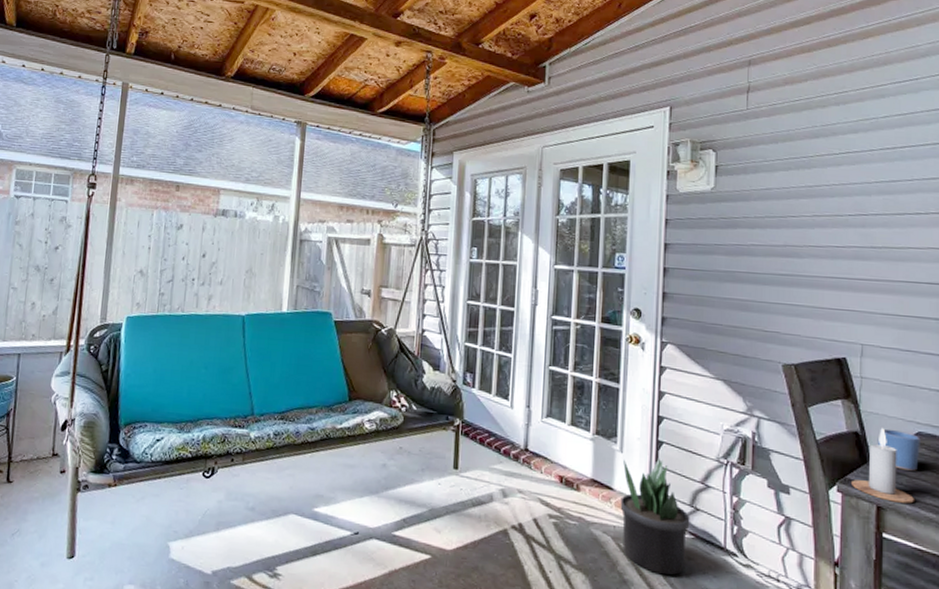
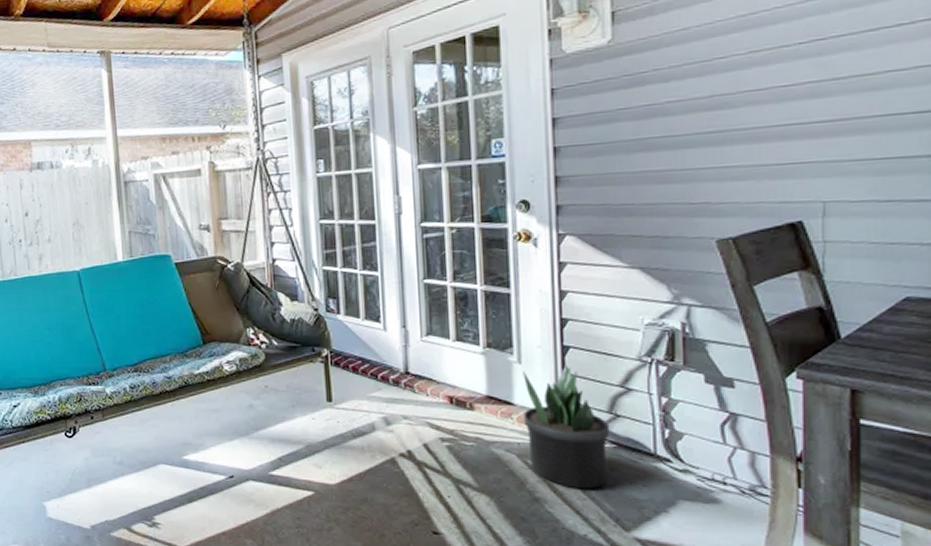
candle: present [850,428,915,504] -> none [814,298,904,383]
mug: present [877,428,921,471] -> none [849,298,909,344]

